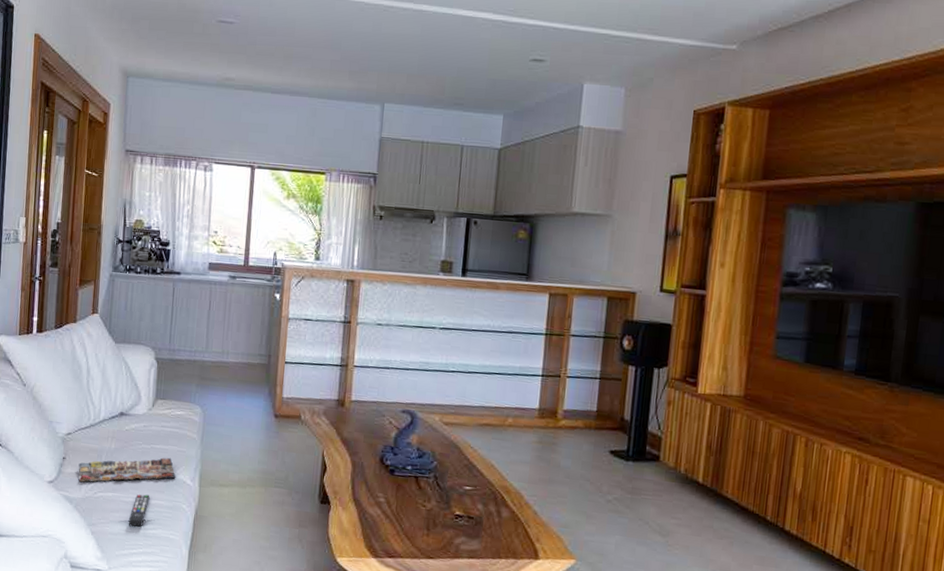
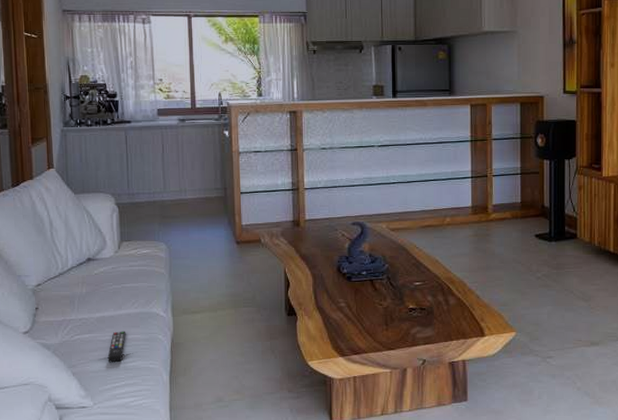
magazine: present [78,457,176,483] -> none [52,294,149,328]

